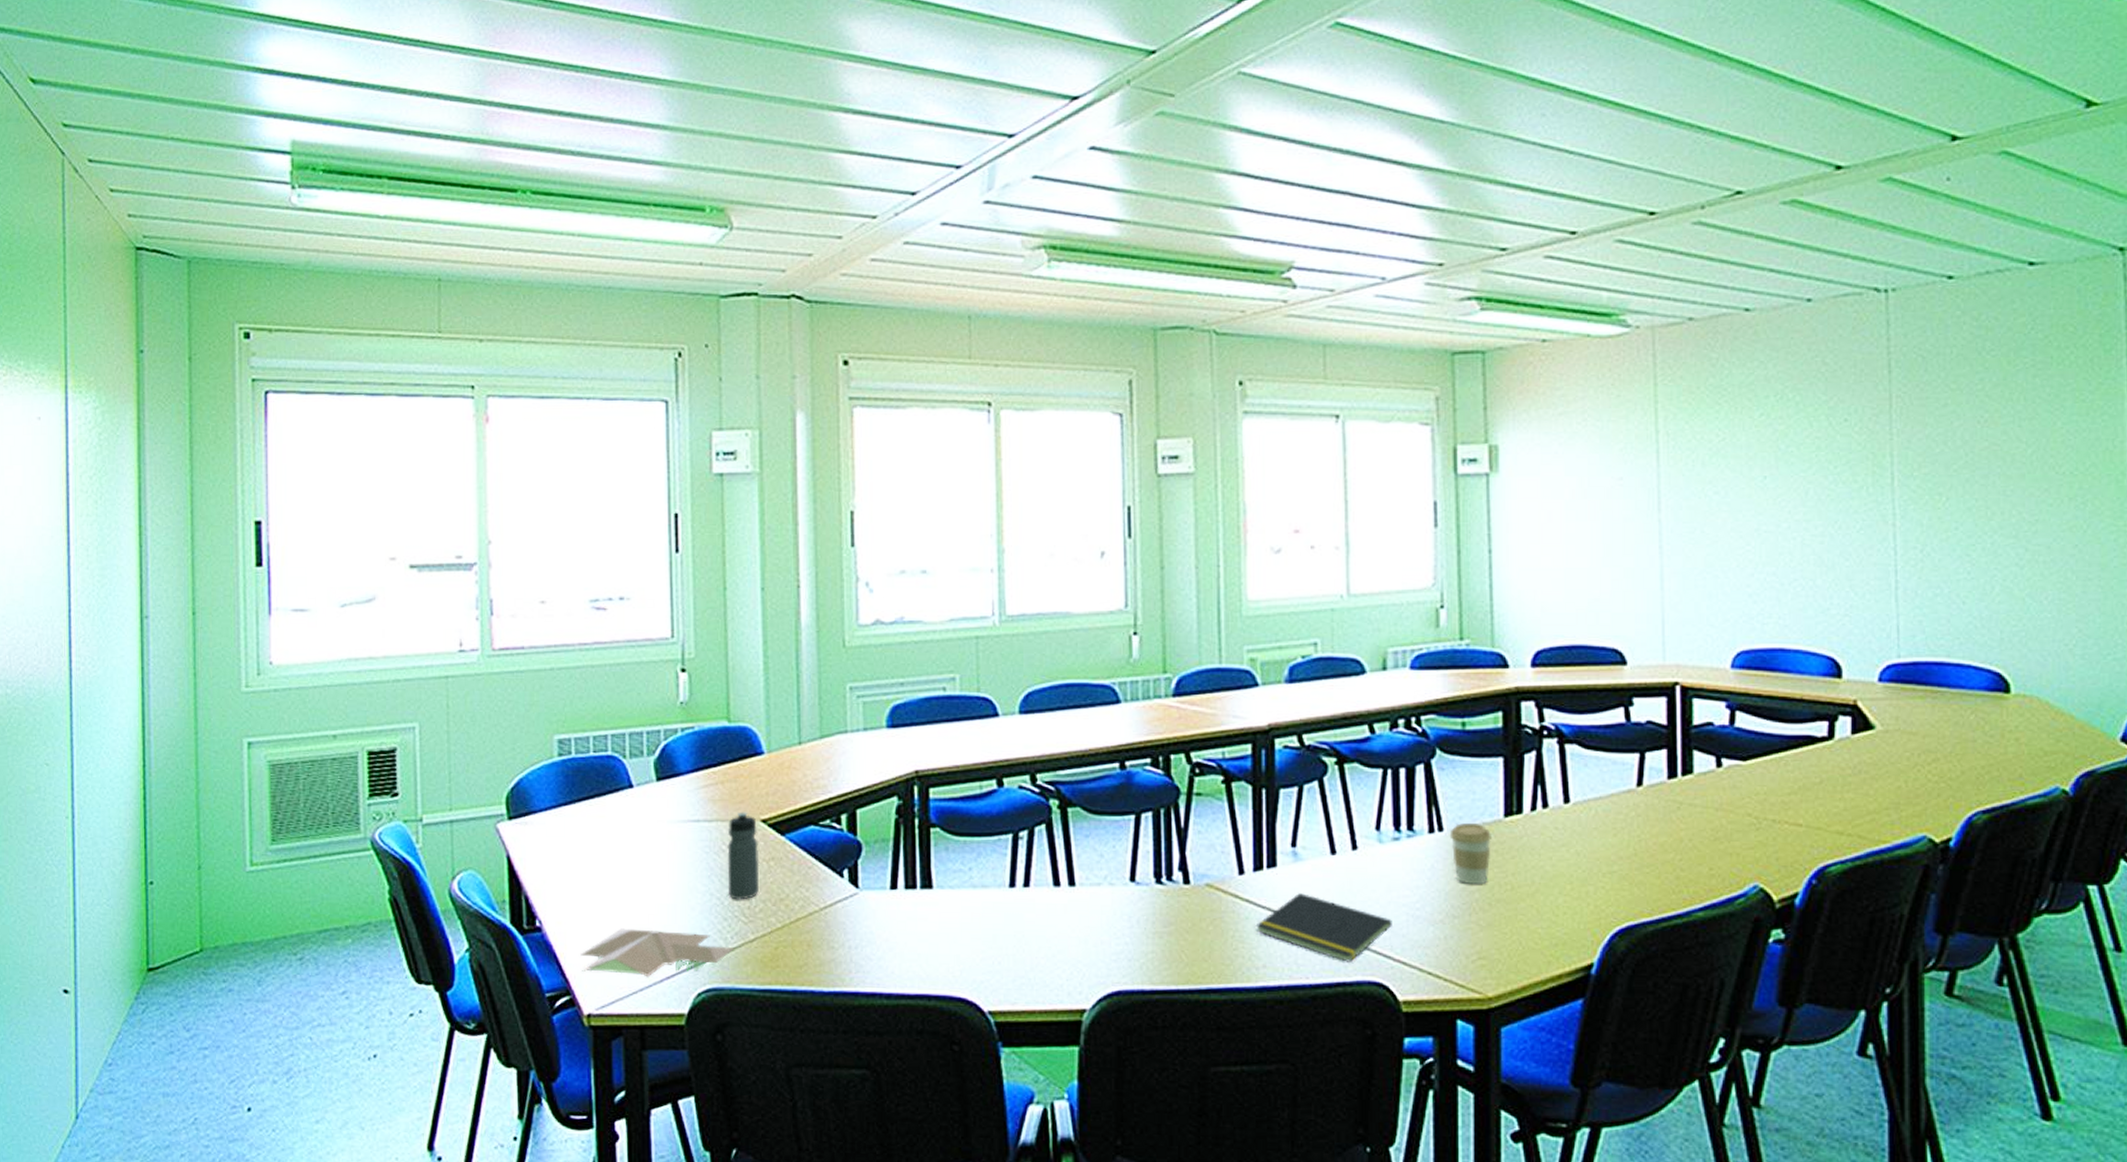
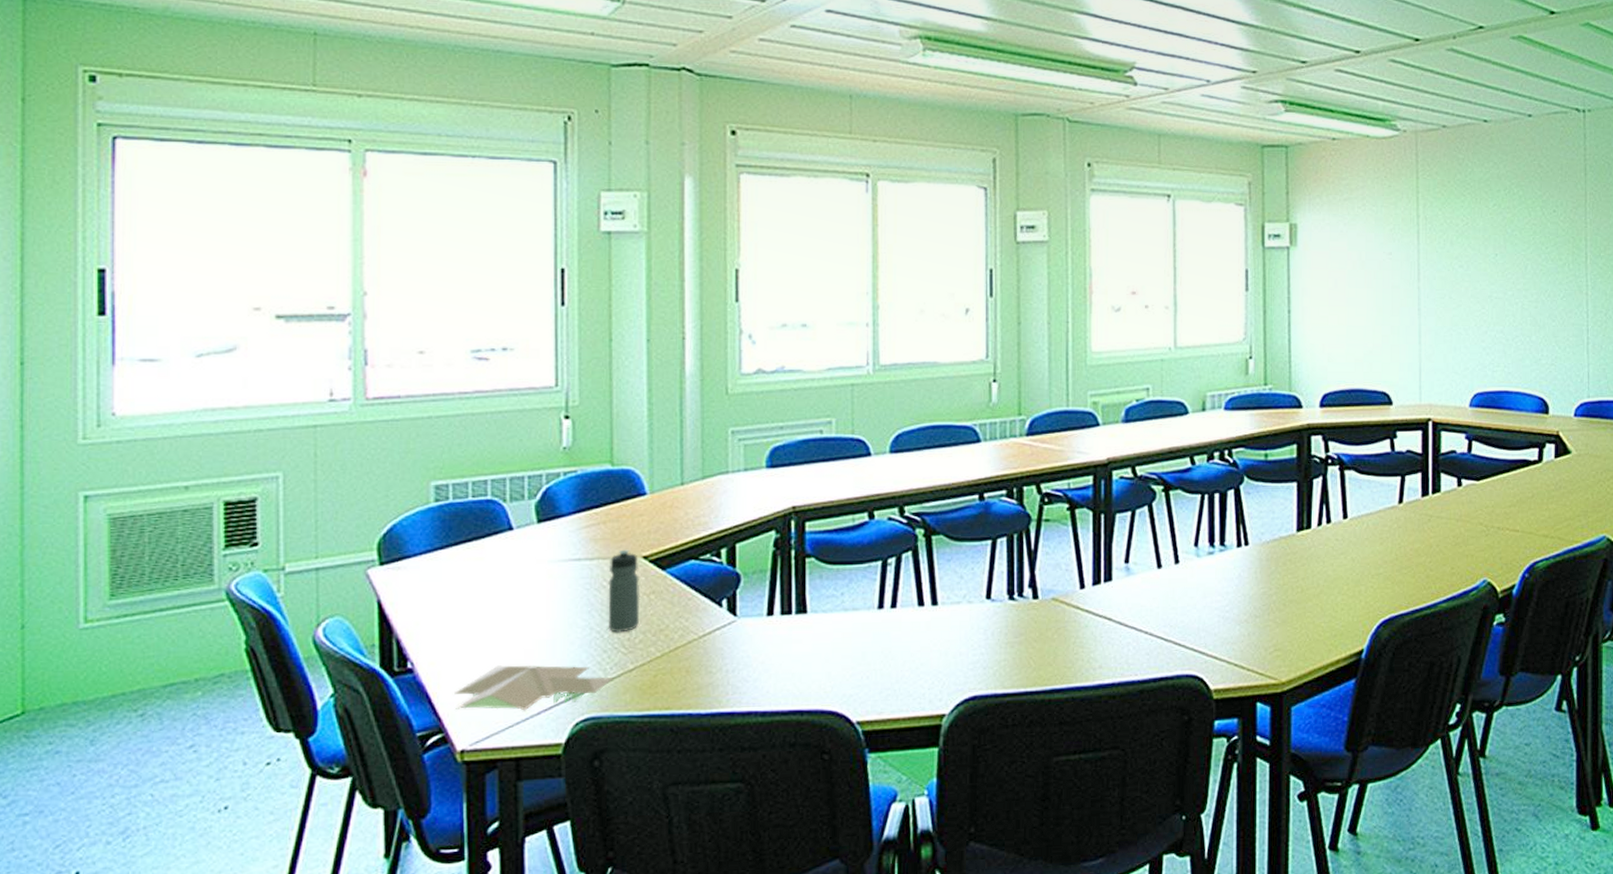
notepad: present [1255,893,1392,962] -> none [1093,603,1206,660]
coffee cup: present [1449,822,1491,885] -> none [1253,537,1286,589]

